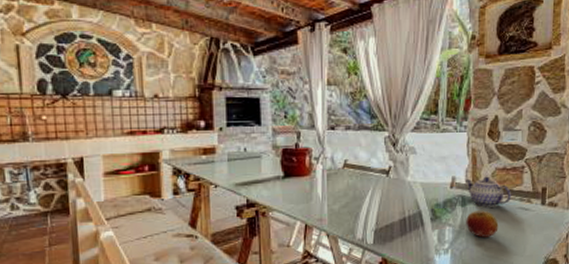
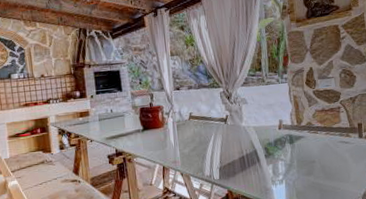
teapot: present [464,176,512,208] -> none [290,117,333,143]
fruit: present [466,210,499,238] -> none [295,146,324,169]

